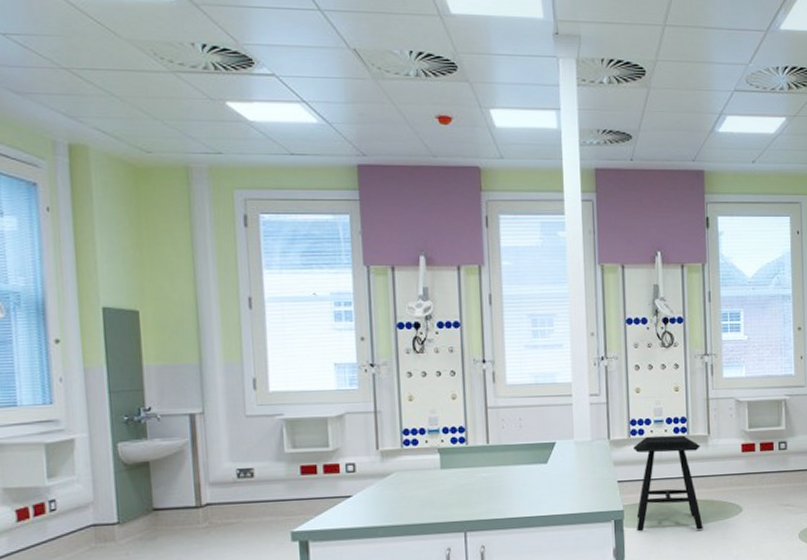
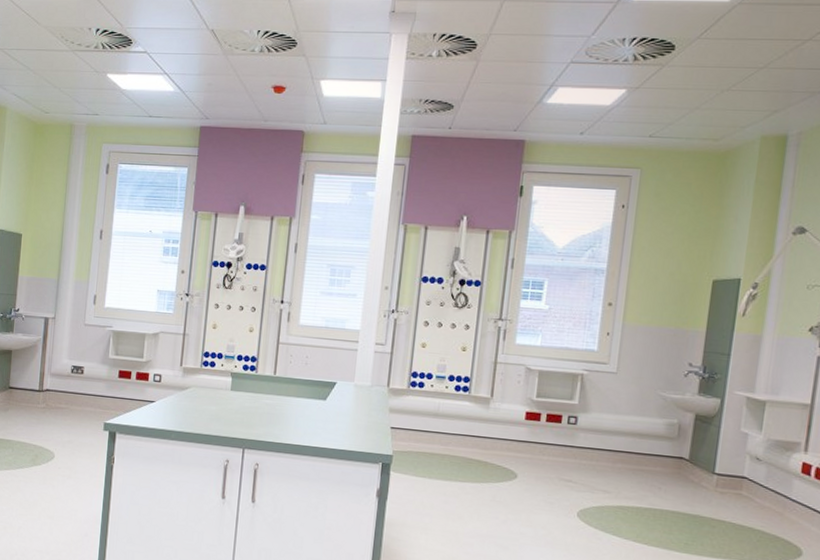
stool: present [632,435,703,532] -> none [403,389,481,488]

